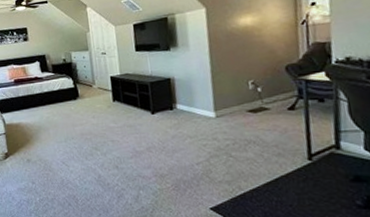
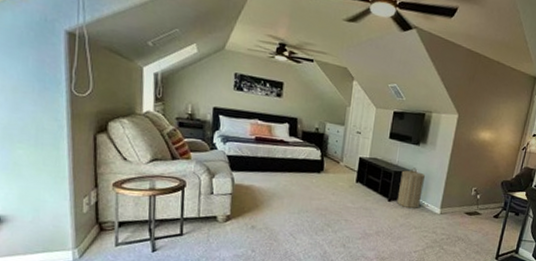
laundry hamper: none [158,74,189,118] -> present [396,167,425,209]

